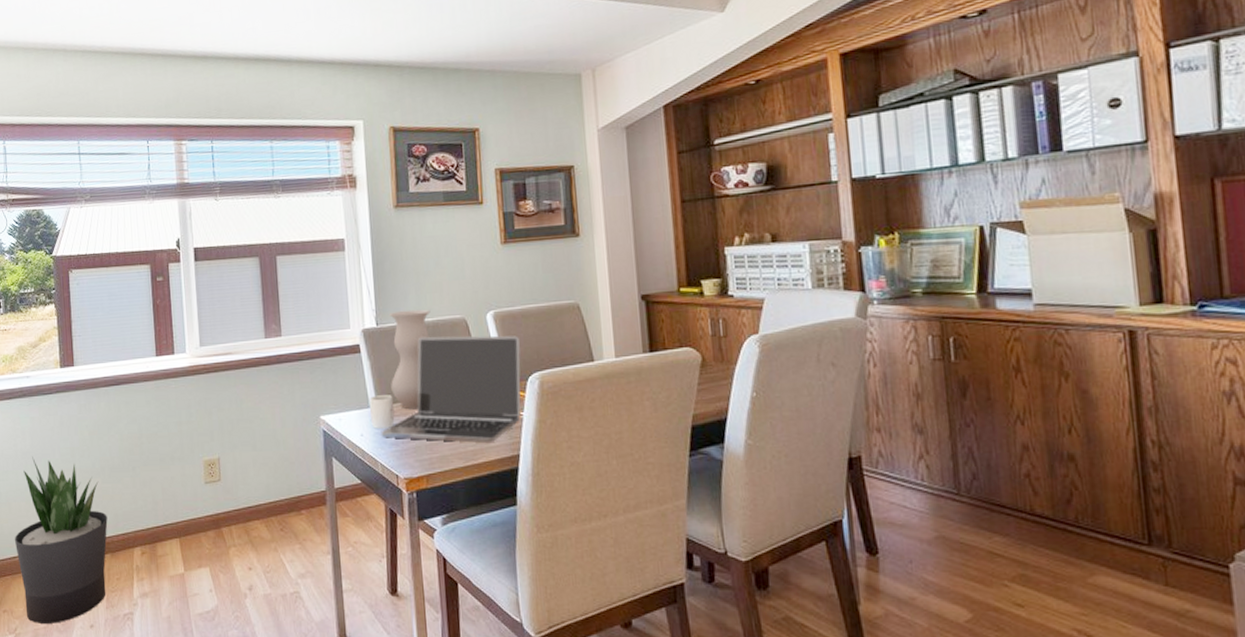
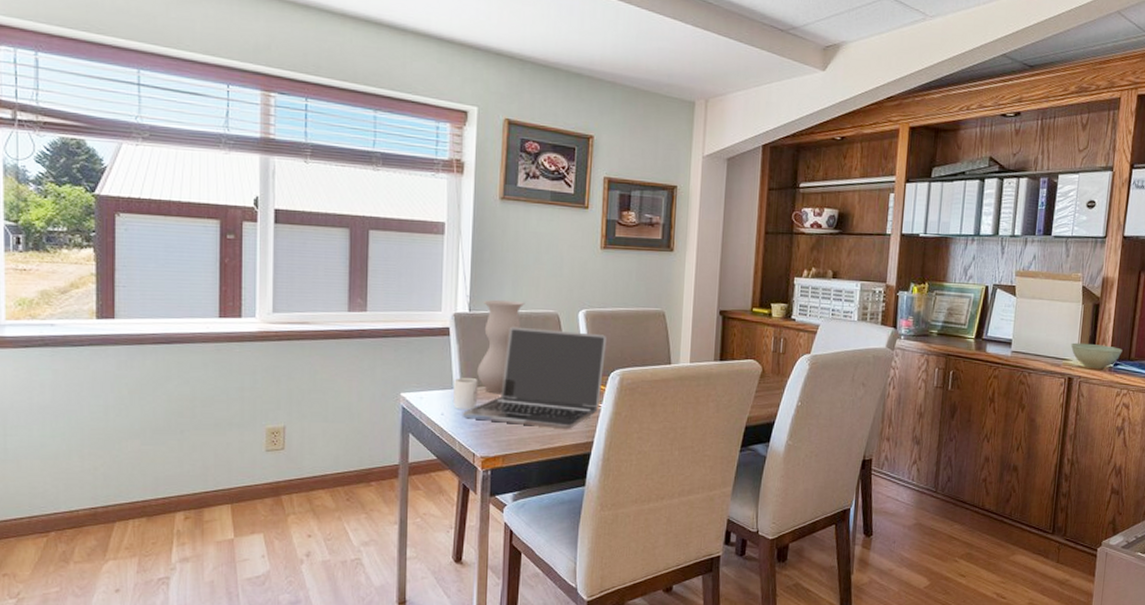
planter: present [14,456,108,624] -> none [22,412,145,588]
bowl: none [1122,282,1208,318] -> present [1070,342,1123,371]

